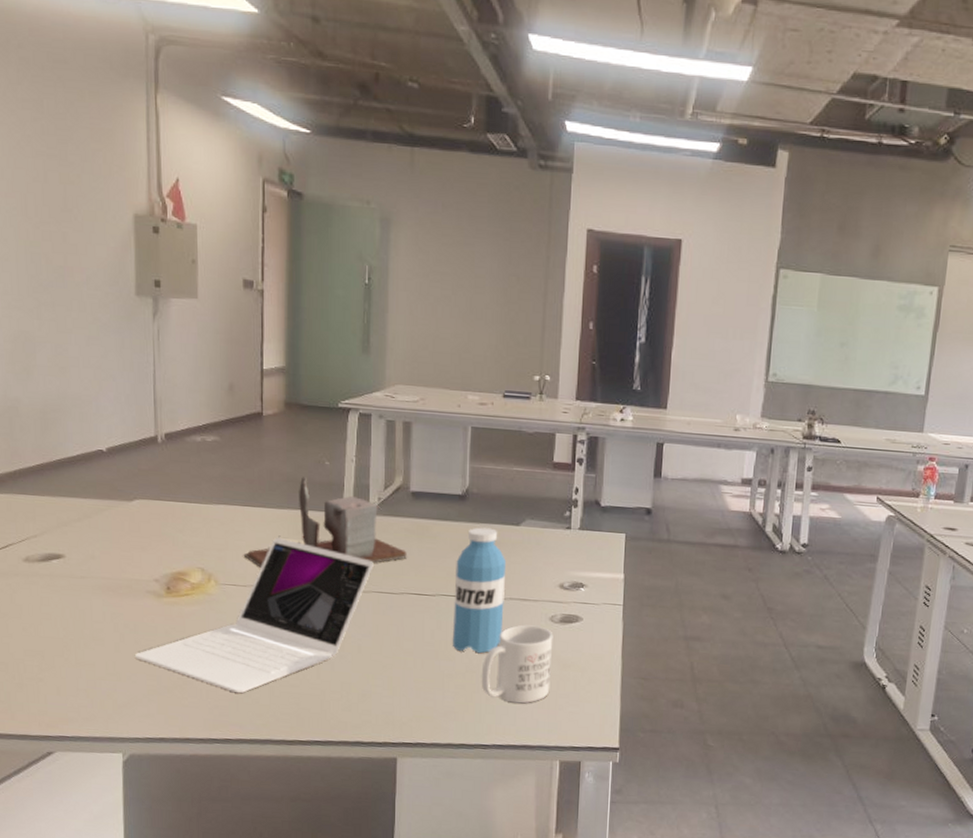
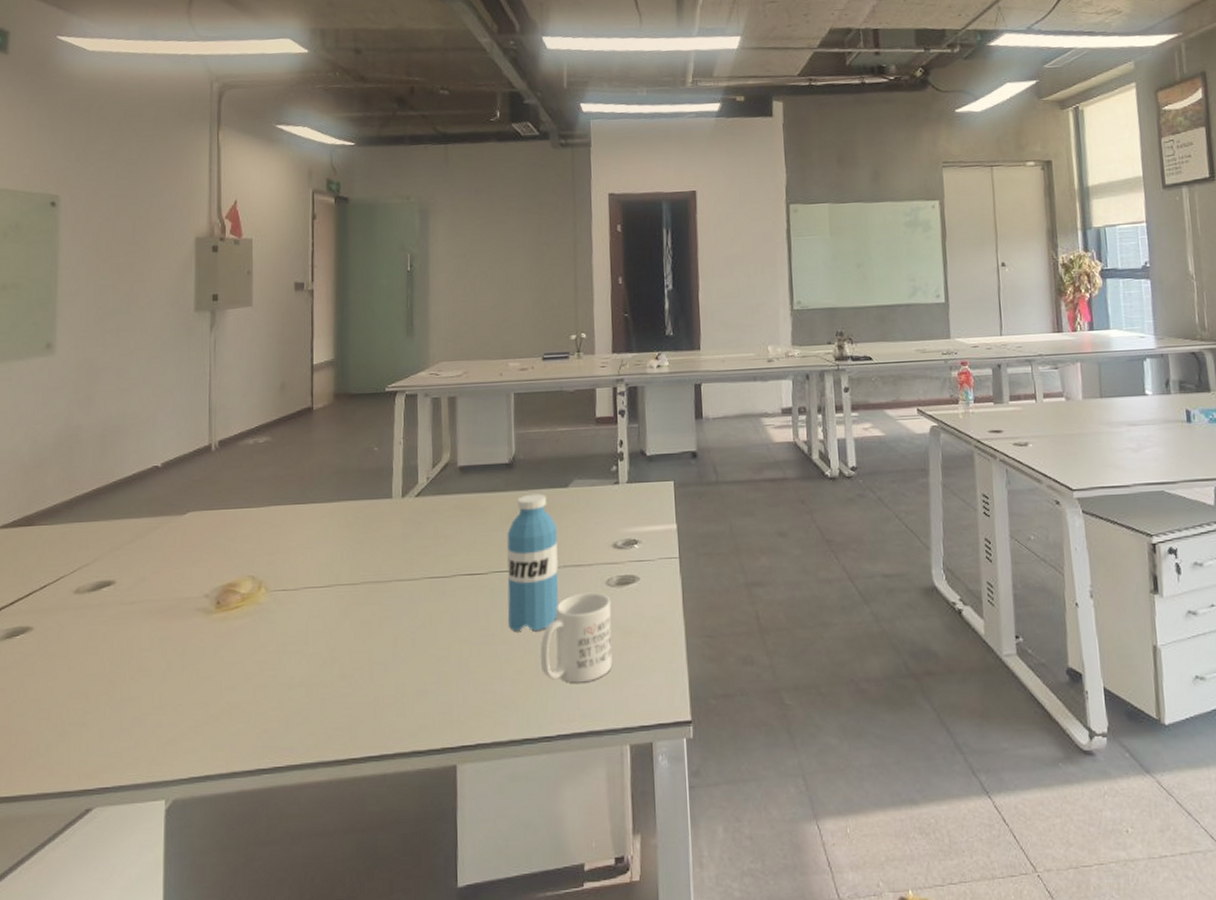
laptop: present [135,538,374,694] -> none [183,533,425,712]
desk organizer: present [243,477,407,568] -> none [294,466,457,567]

